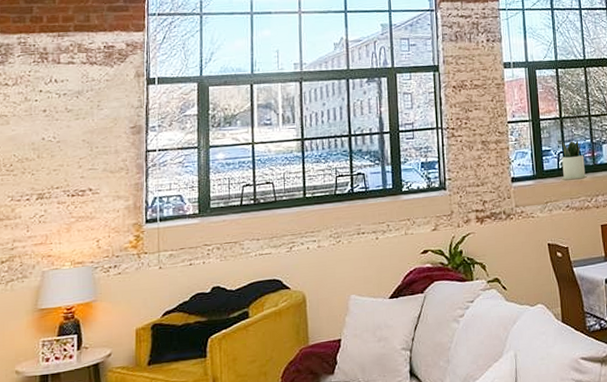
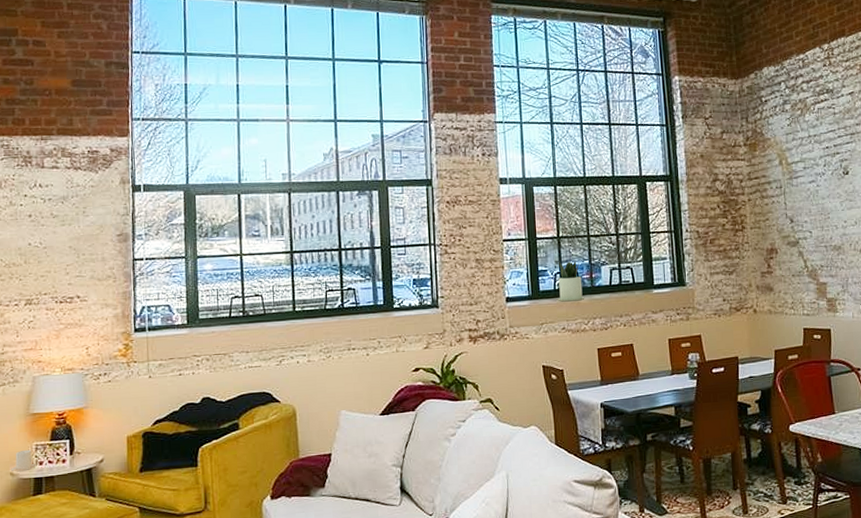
candle: none [16,346,44,370] -> present [11,449,37,472]

